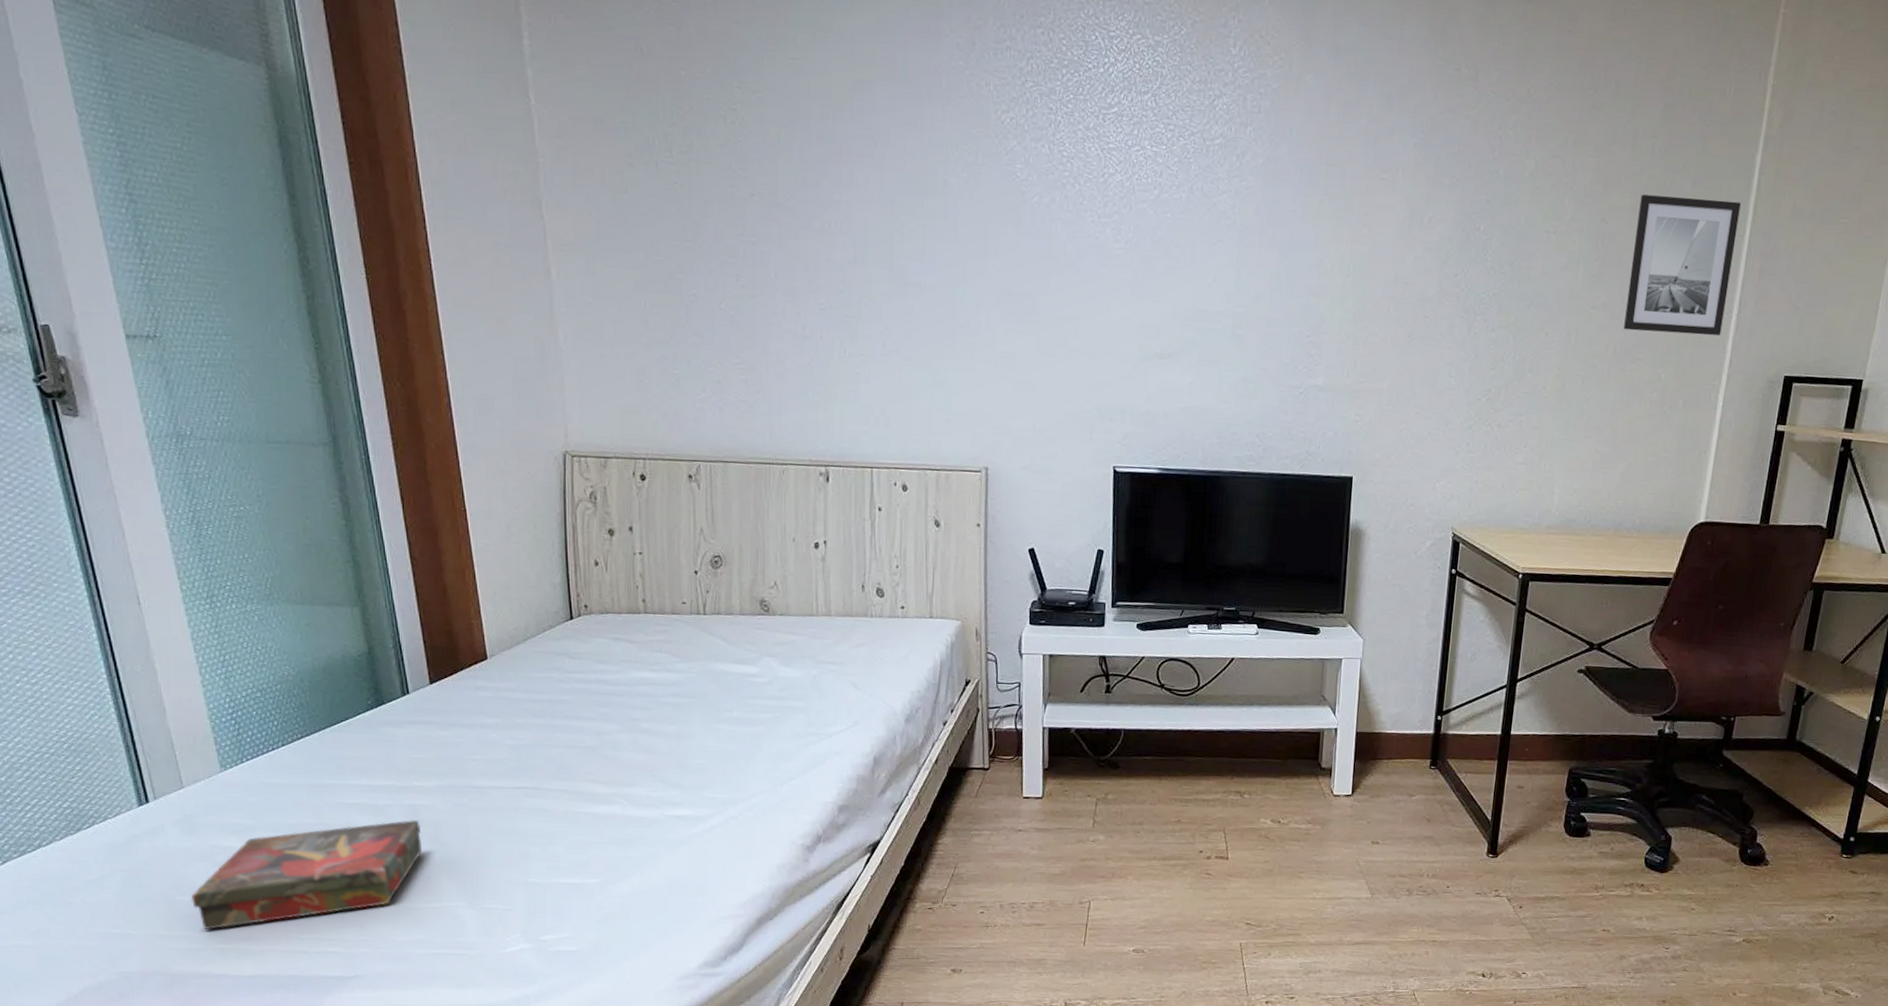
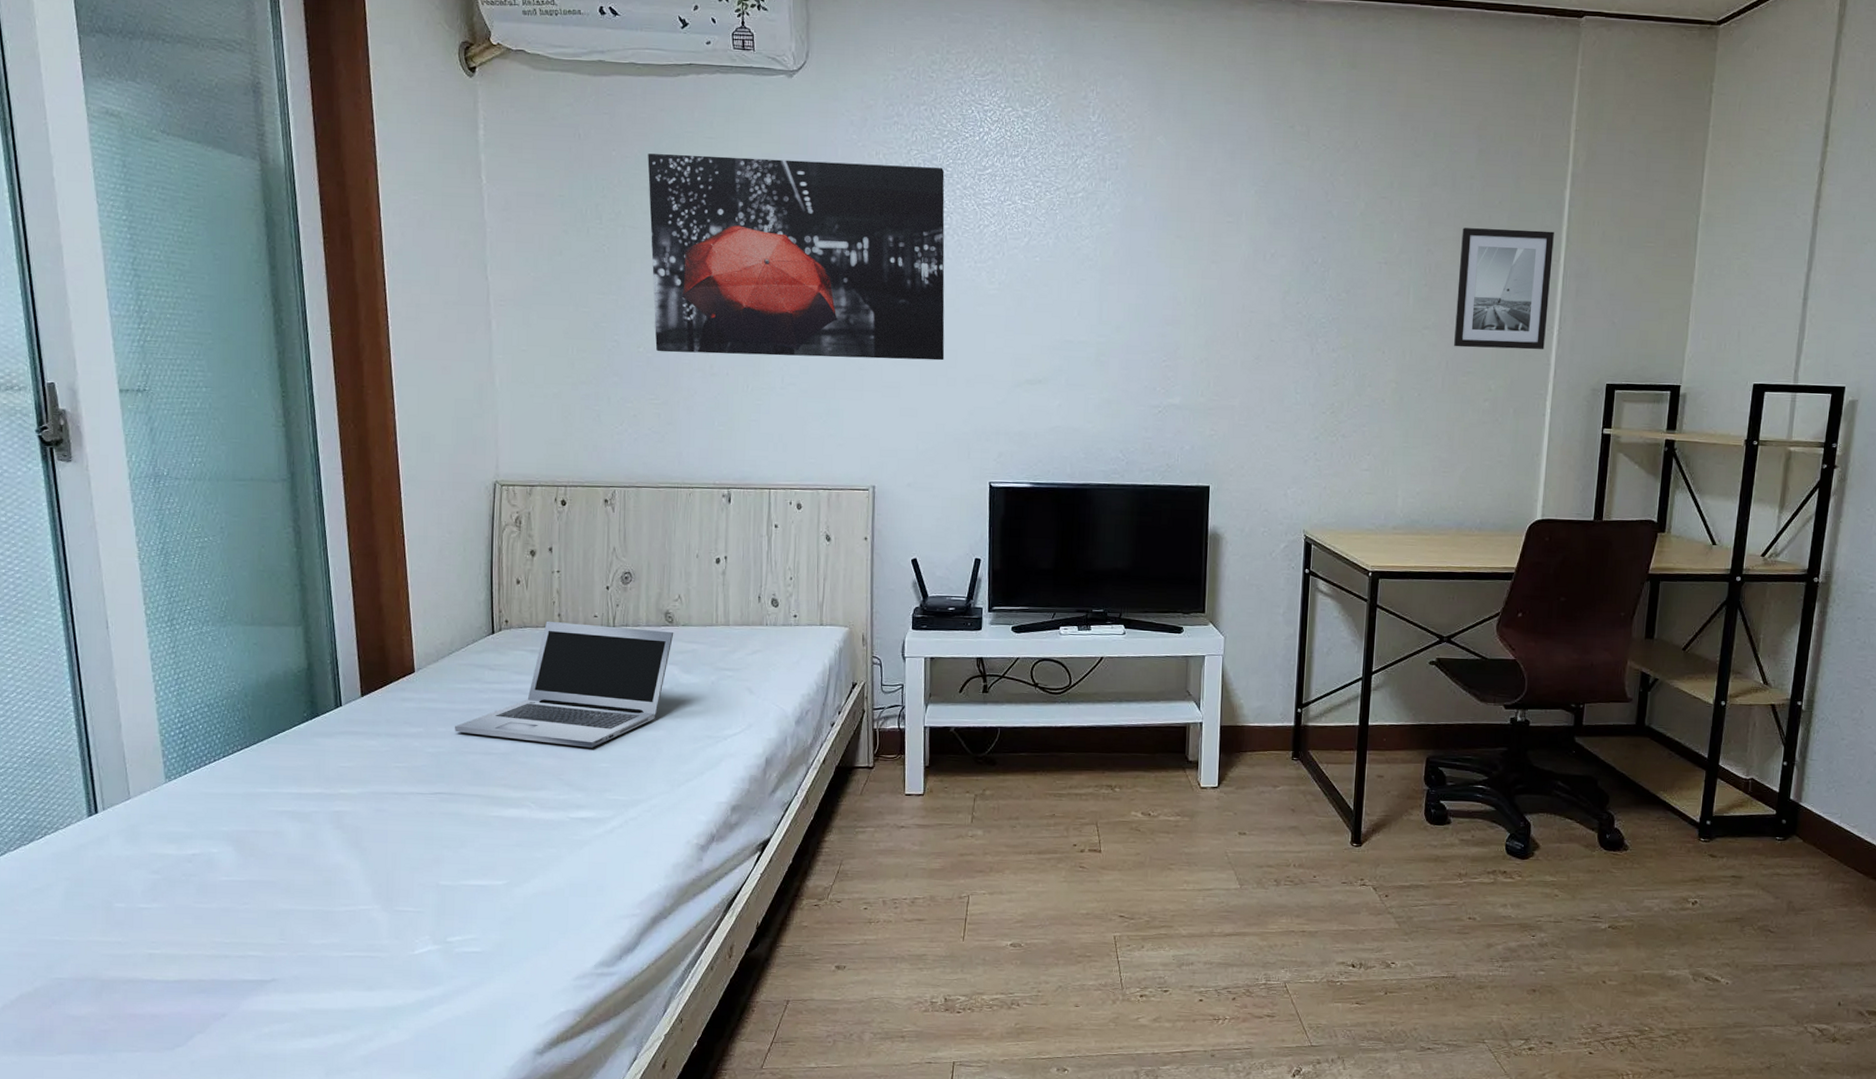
book: present [191,819,423,930] -> none [127,825,344,935]
laptop: none [535,606,771,743] -> present [455,621,674,748]
wall art: none [722,75,1065,329] -> present [647,153,945,361]

